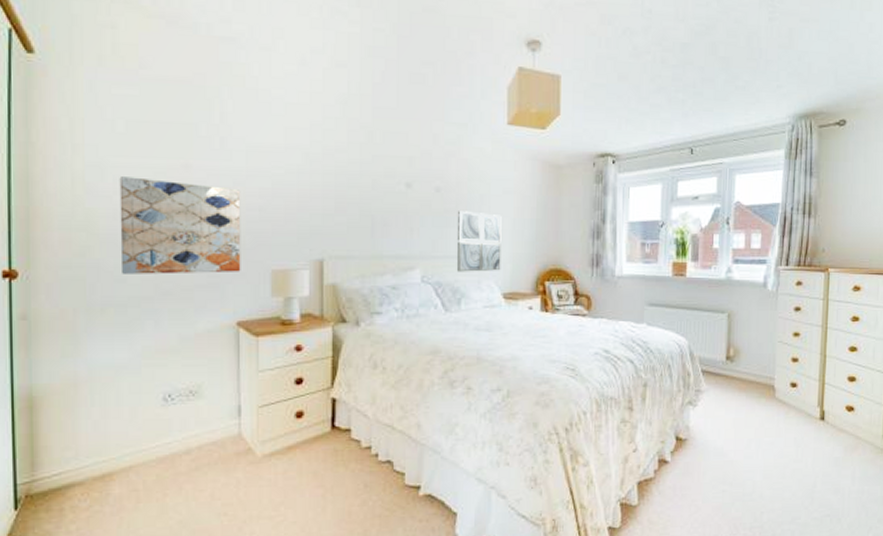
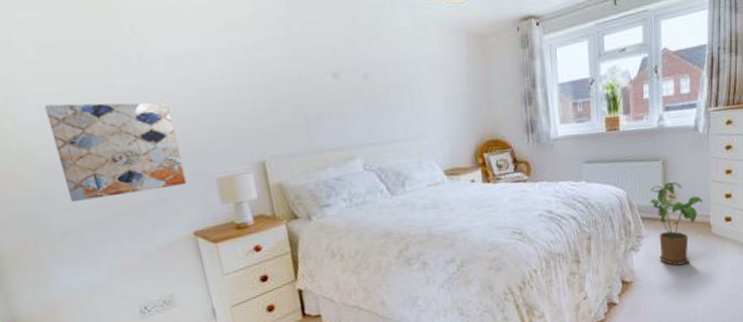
wall art: present [456,211,502,272] -> none [388,93,439,156]
house plant: none [711,337,768,428] -> present [649,182,703,266]

